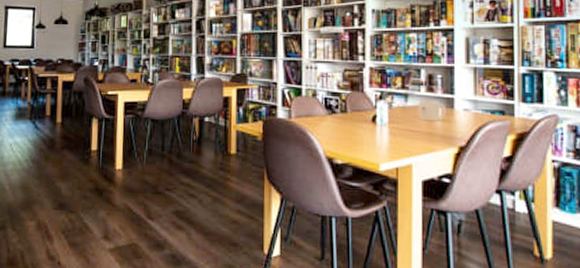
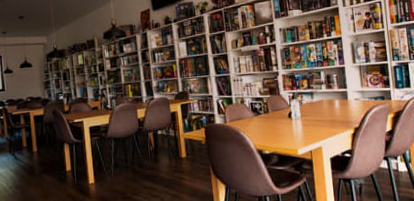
mug: present [418,99,447,122] -> none [321,94,343,112]

